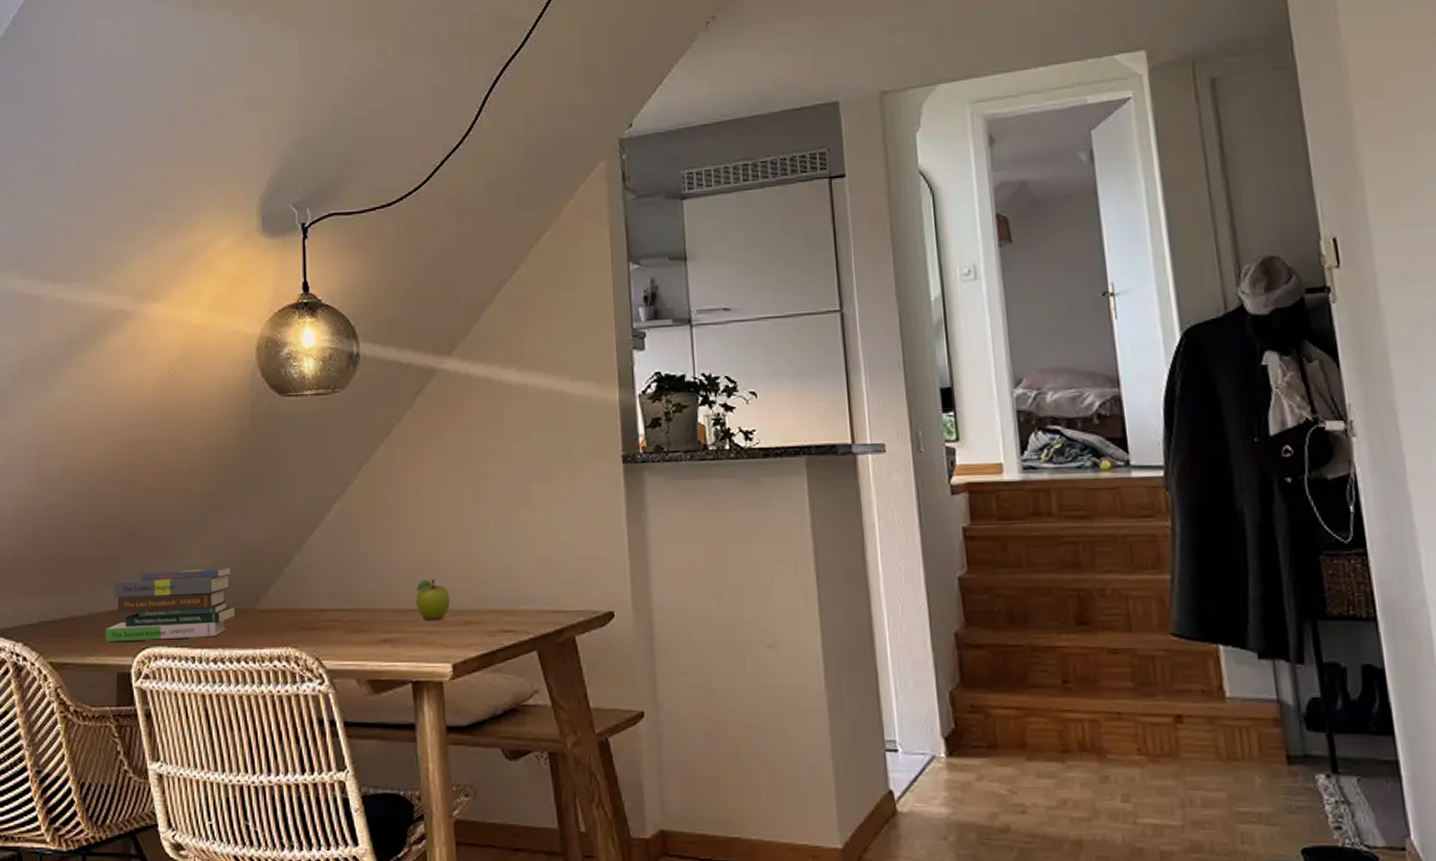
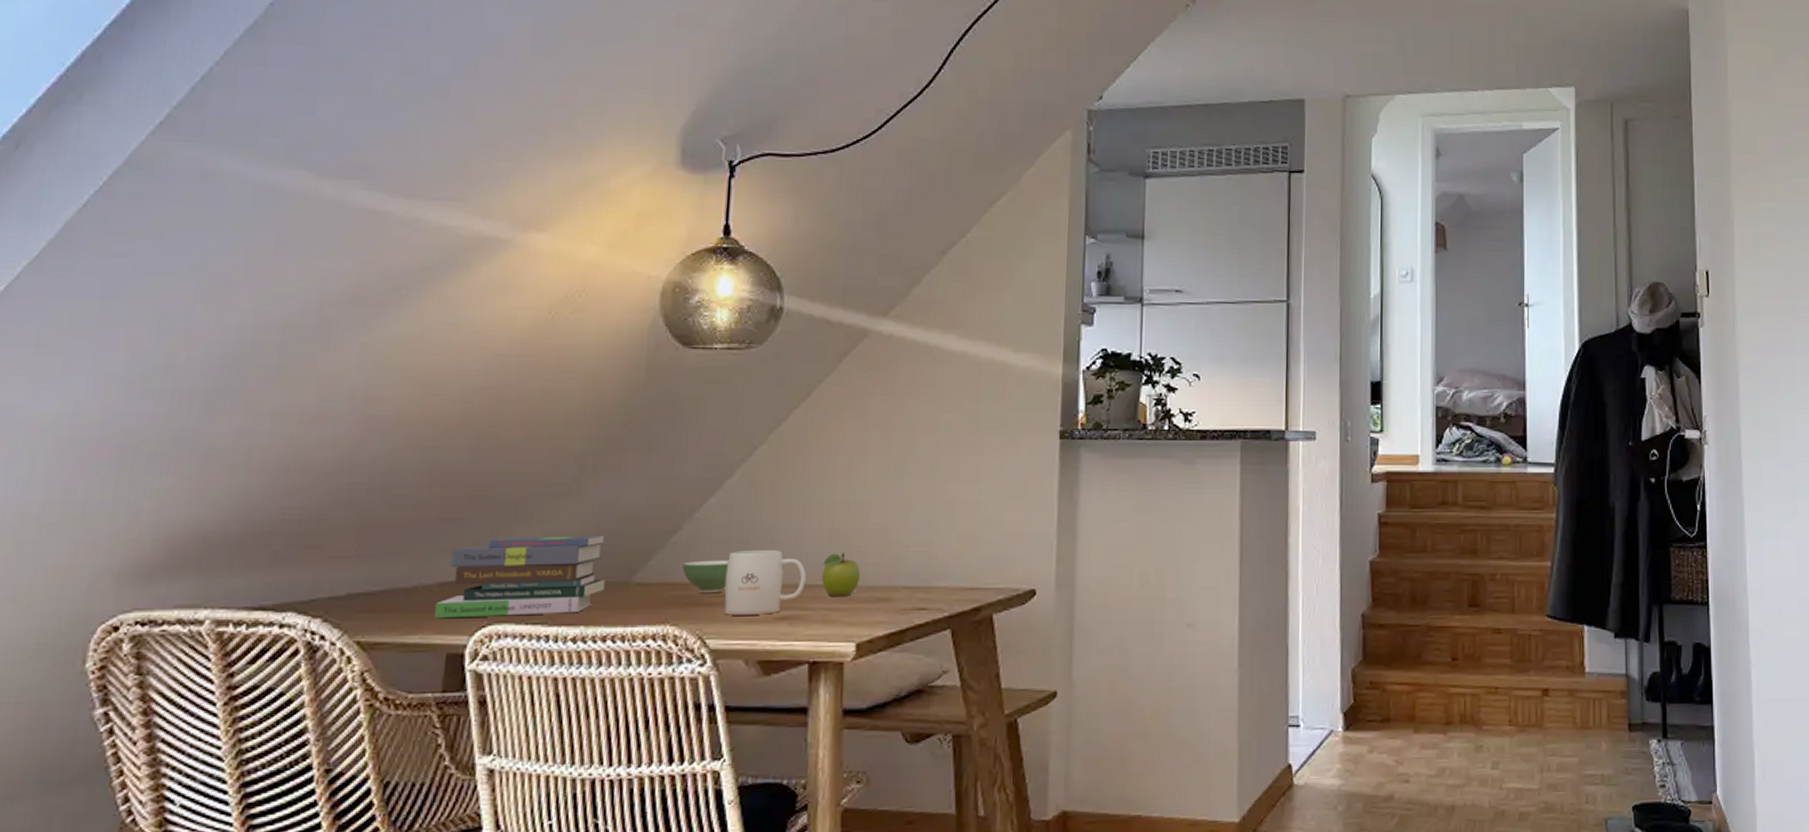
bowl: none [296,587,335,620] -> present [682,560,729,595]
mug: none [333,578,402,638] -> present [724,550,806,615]

